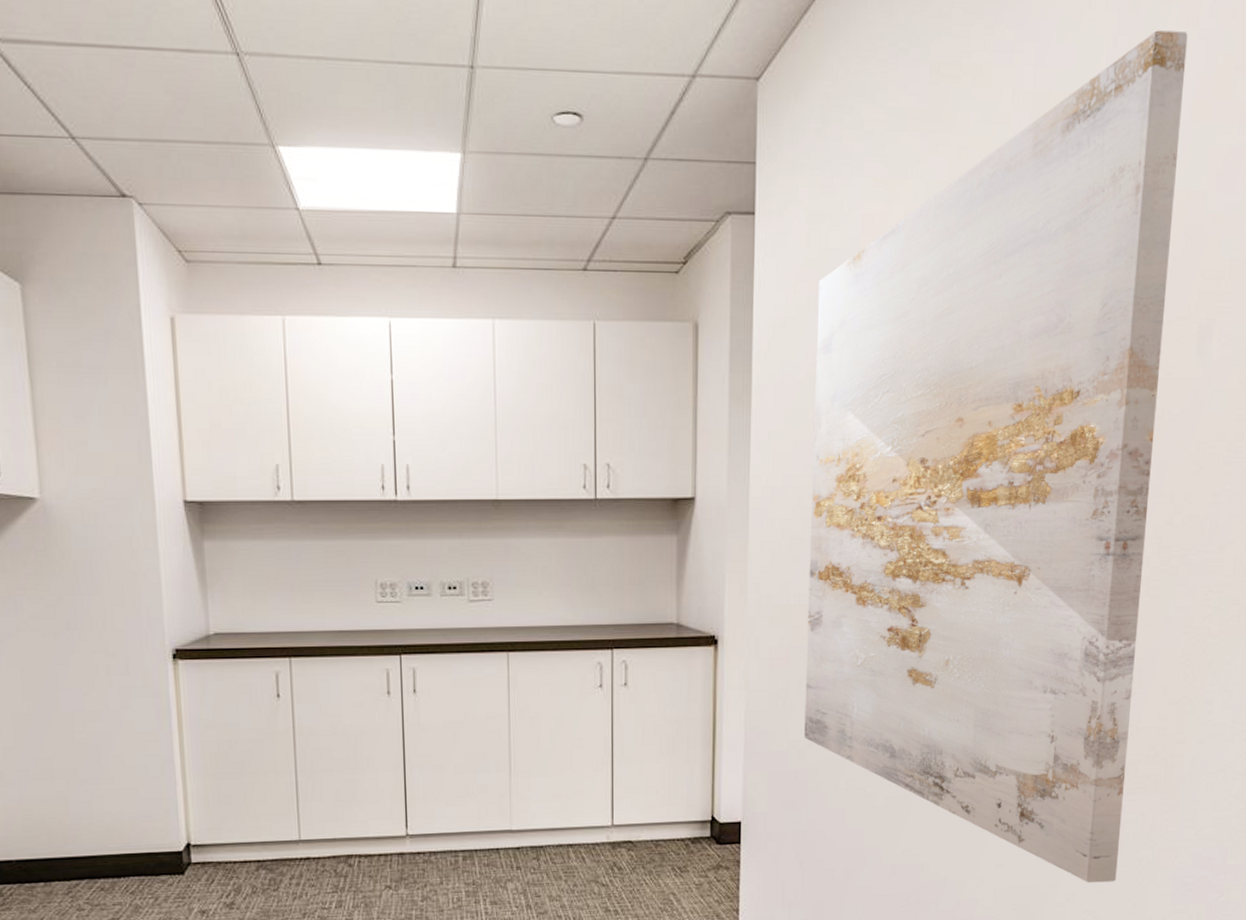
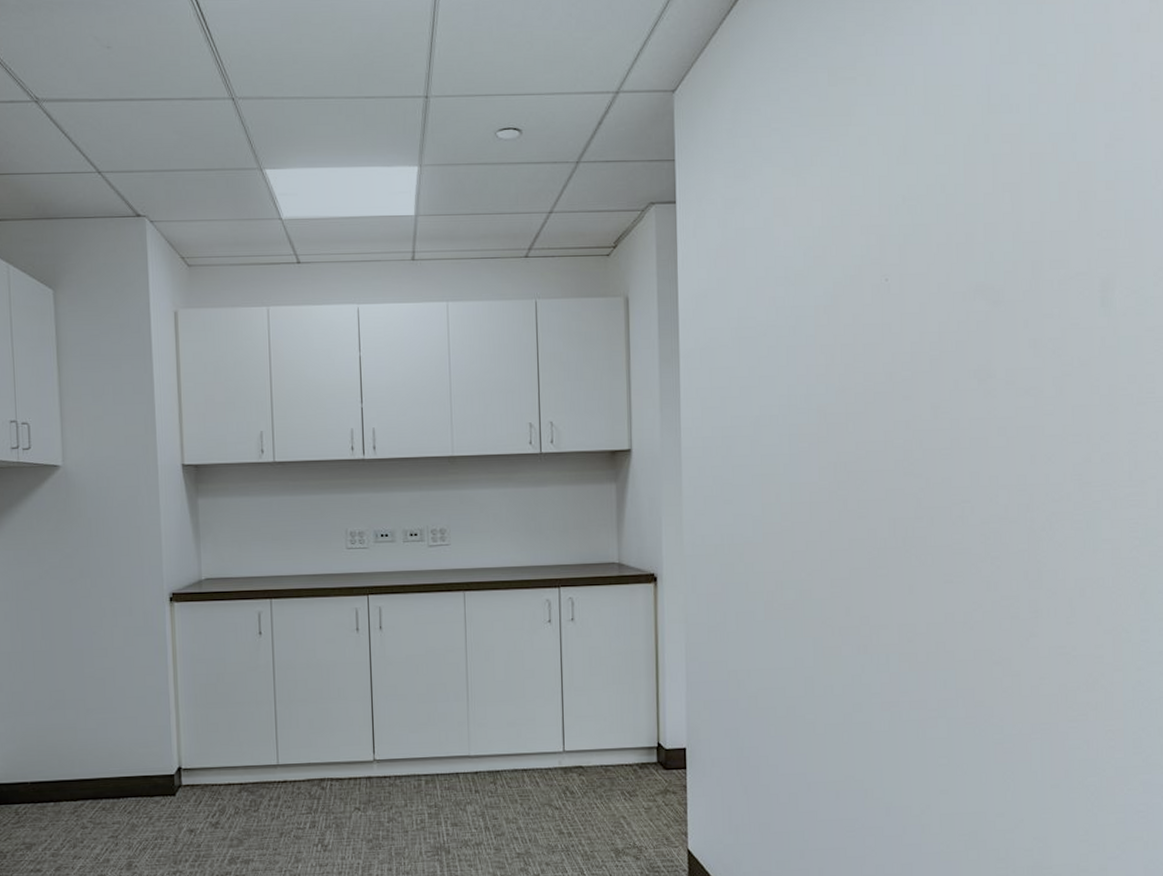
wall art: present [804,30,1188,883] -> none [736,28,1066,810]

